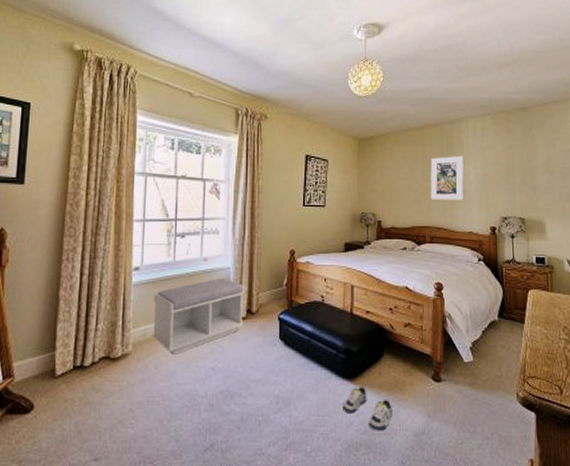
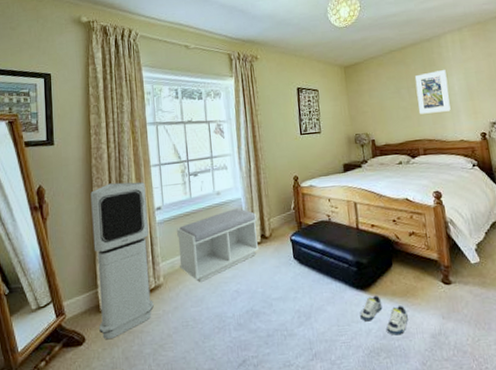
air purifier: none [52,235,124,410] -> present [90,182,154,340]

